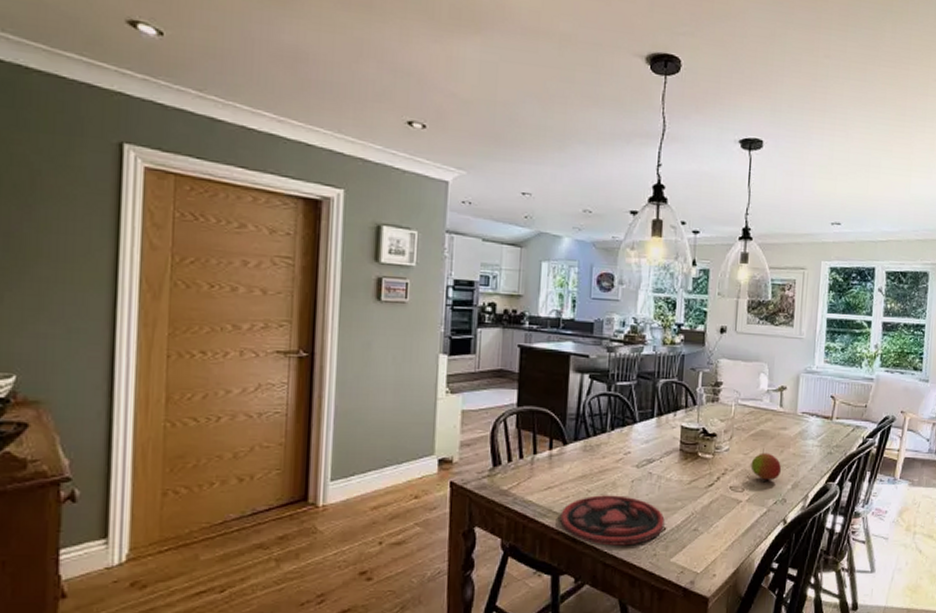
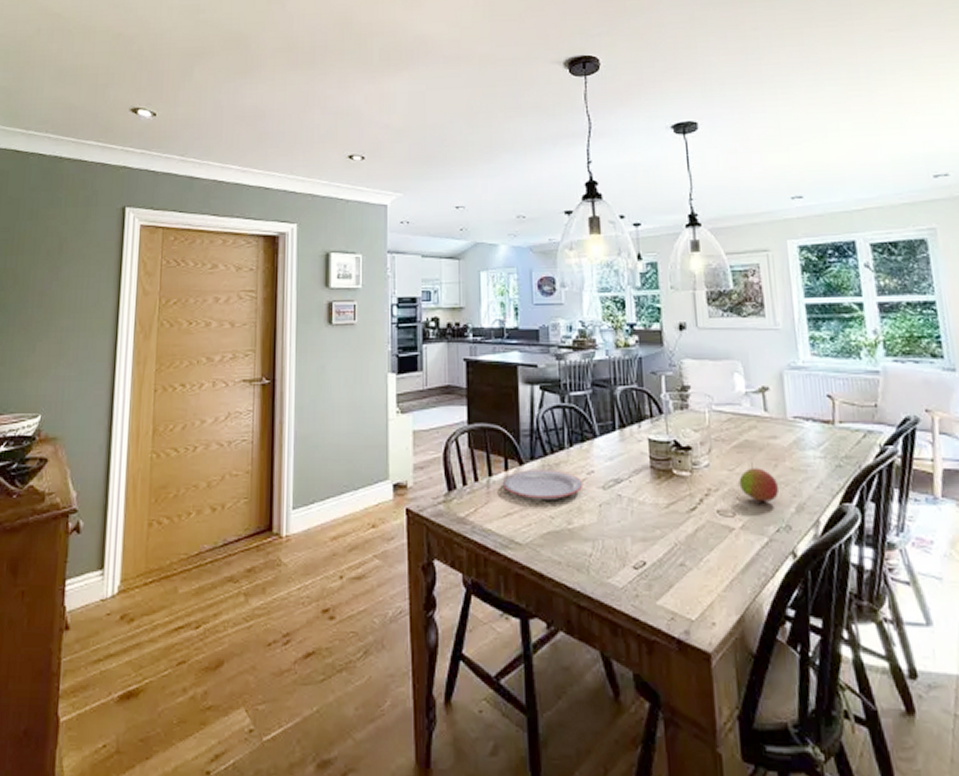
plate: none [545,449,620,476] -> present [502,470,584,499]
plate: present [560,495,665,546] -> none [524,522,644,584]

